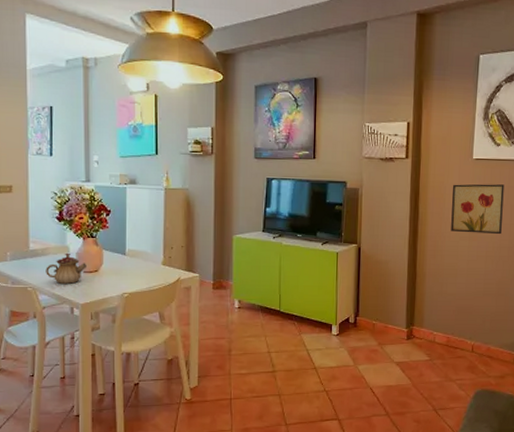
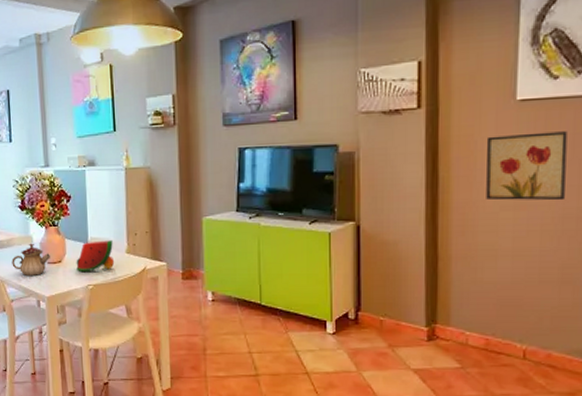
watermelon: none [112,252,151,281] -> present [76,240,115,271]

